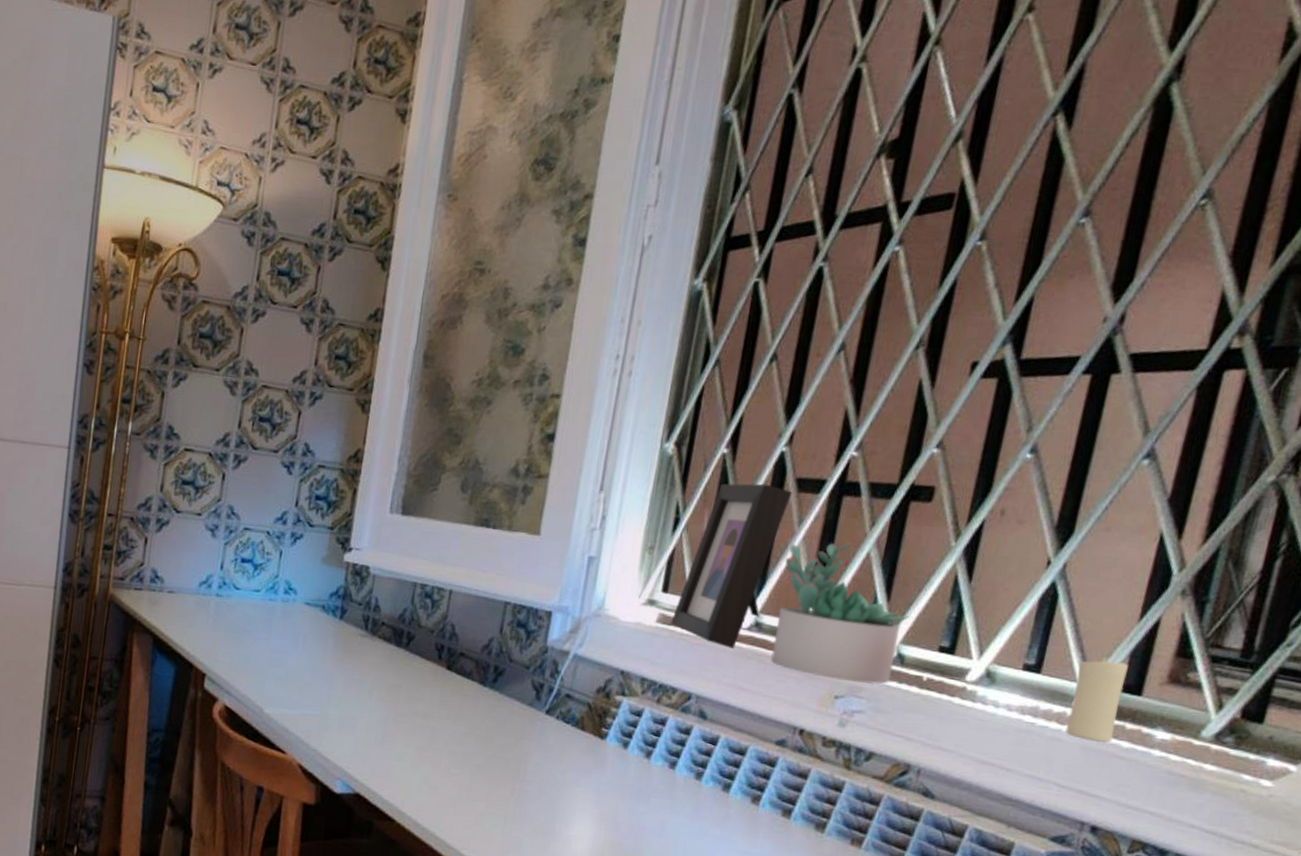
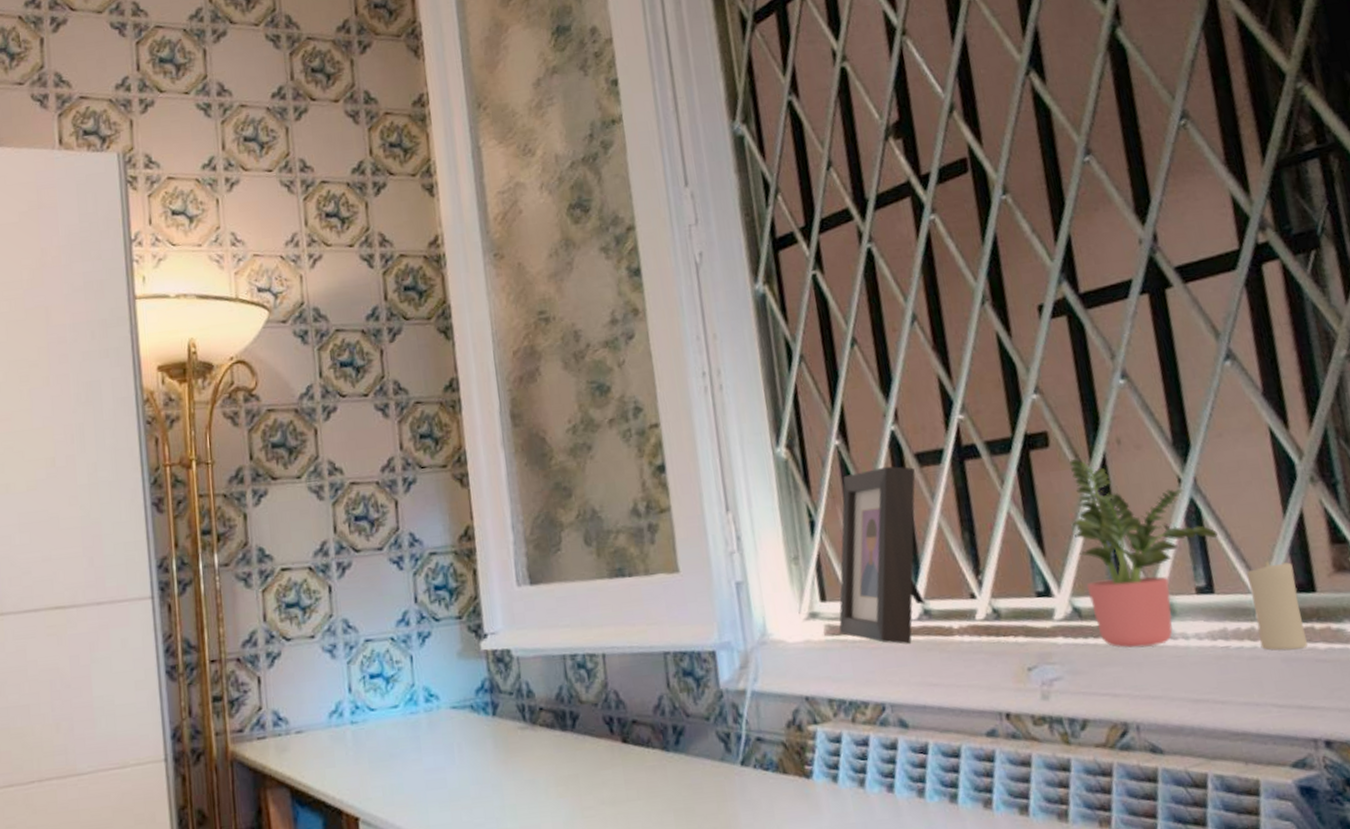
succulent plant: present [771,542,911,684] -> none [931,505,1076,653]
potted plant: none [914,518,1068,707] -> present [1069,457,1219,649]

